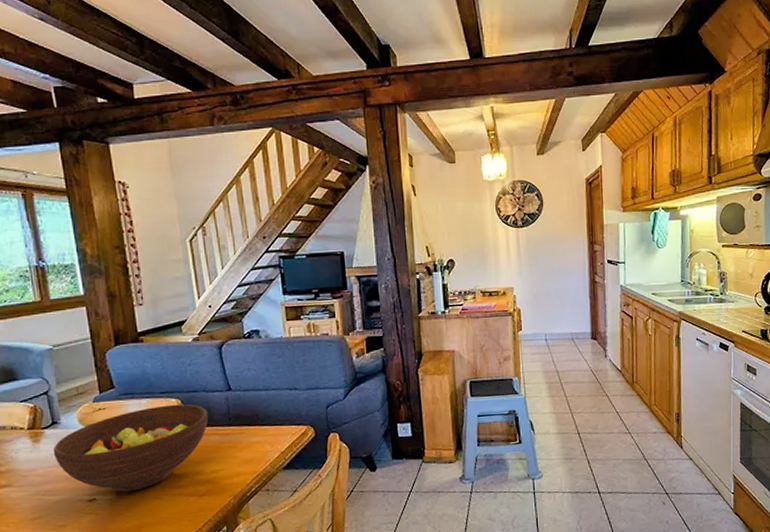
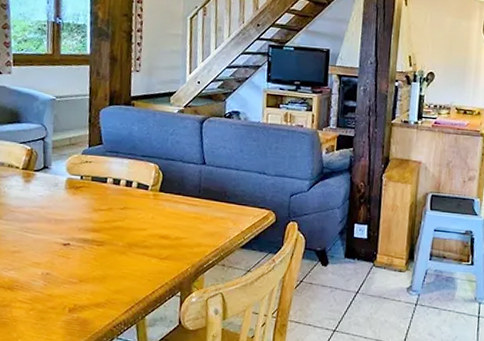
fruit bowl: present [53,404,209,493] -> none [40,168,181,243]

